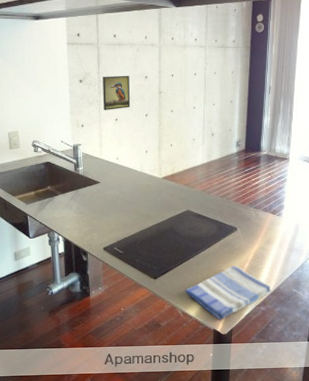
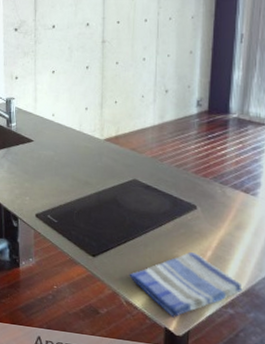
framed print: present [103,75,131,110] -> none [39,23,70,61]

